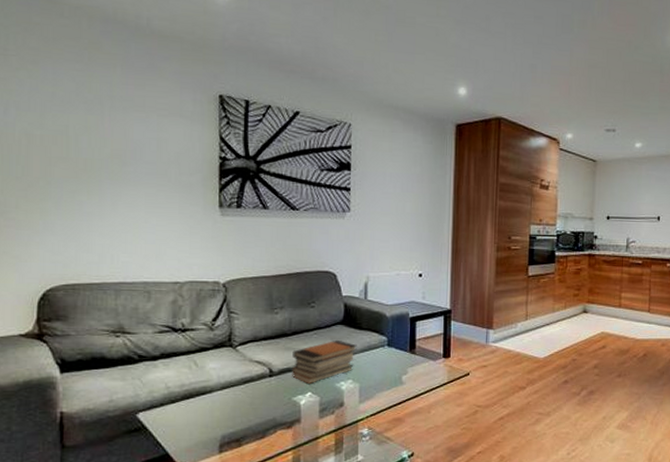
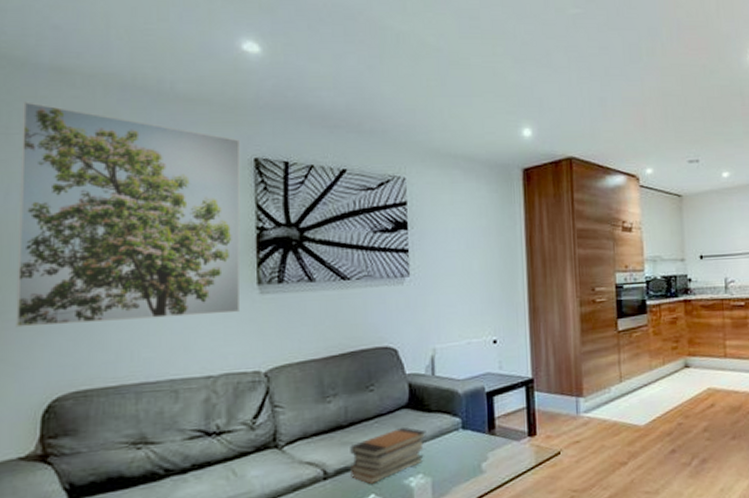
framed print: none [15,26,208,230] -> present [16,102,241,328]

